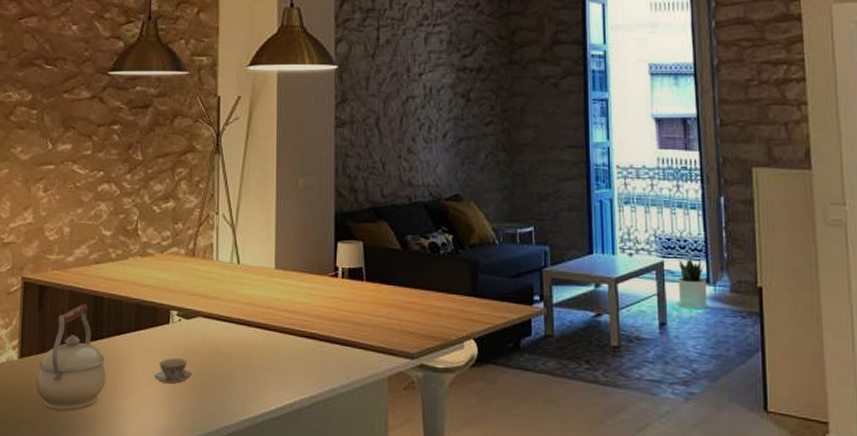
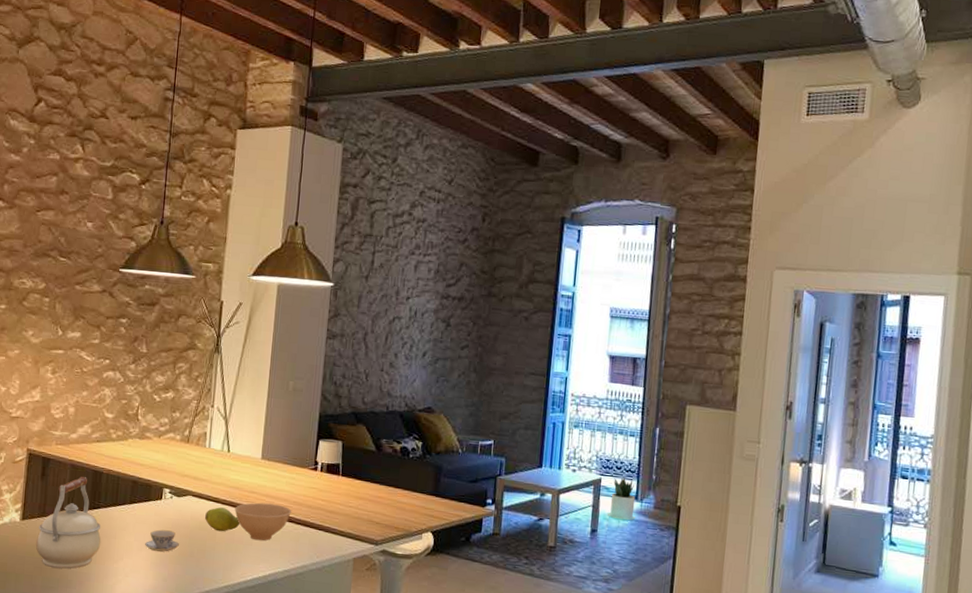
fruit: none [218,328,258,356] -> present [205,507,240,532]
bowl: none [250,319,313,364] -> present [235,502,291,541]

